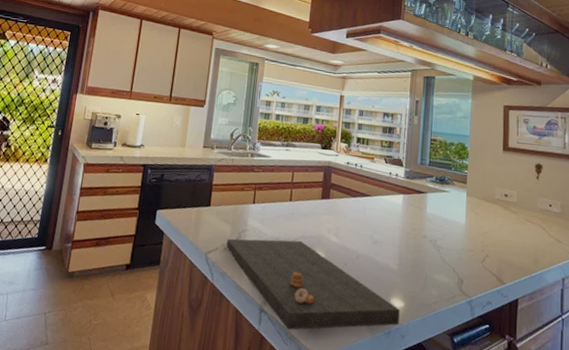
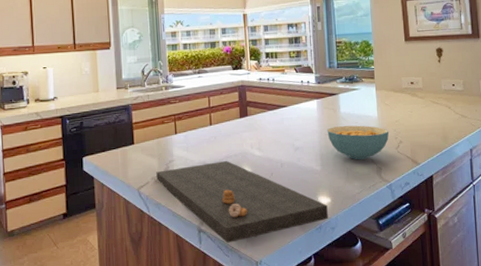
cereal bowl: none [410,226,476,268] -> present [327,125,390,160]

